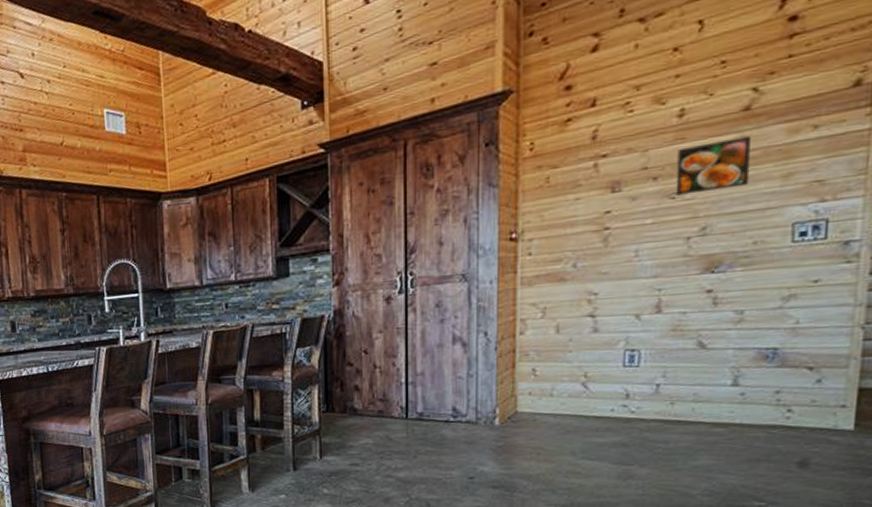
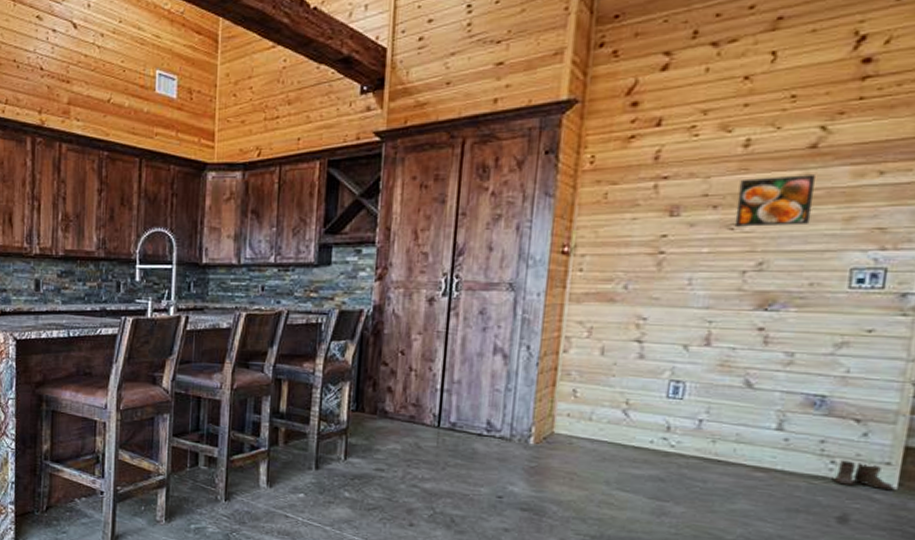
boots: none [791,407,850,432] -> present [833,460,894,491]

